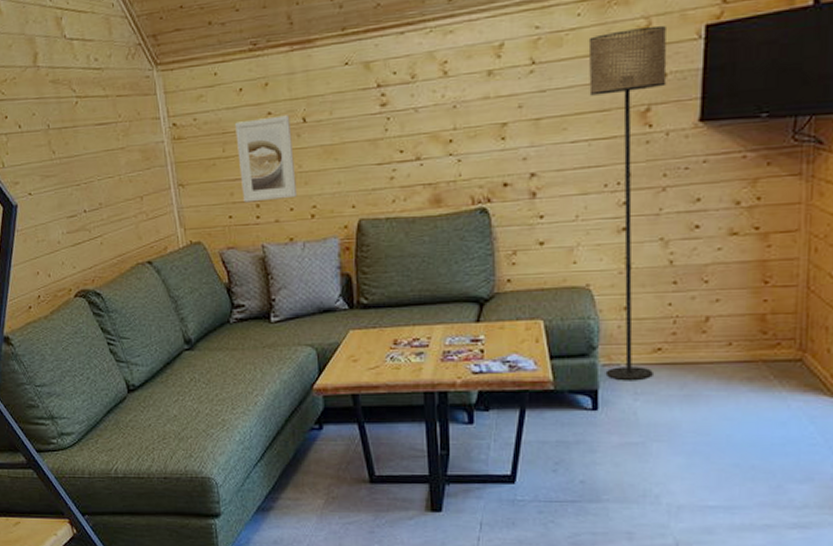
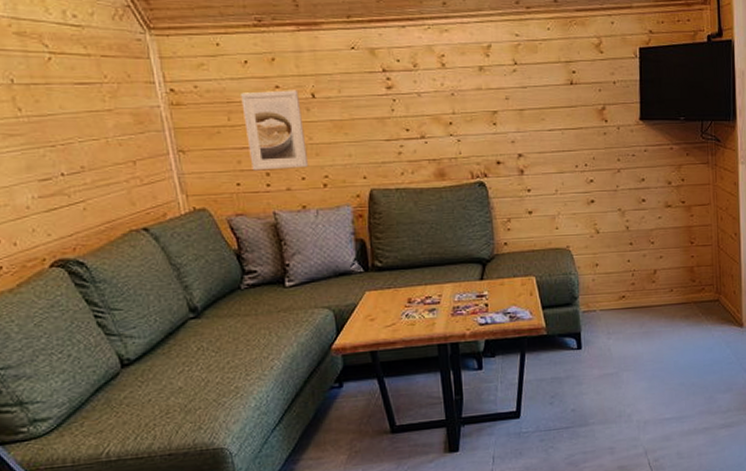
floor lamp: present [588,25,667,380] -> none [557,44,620,323]

